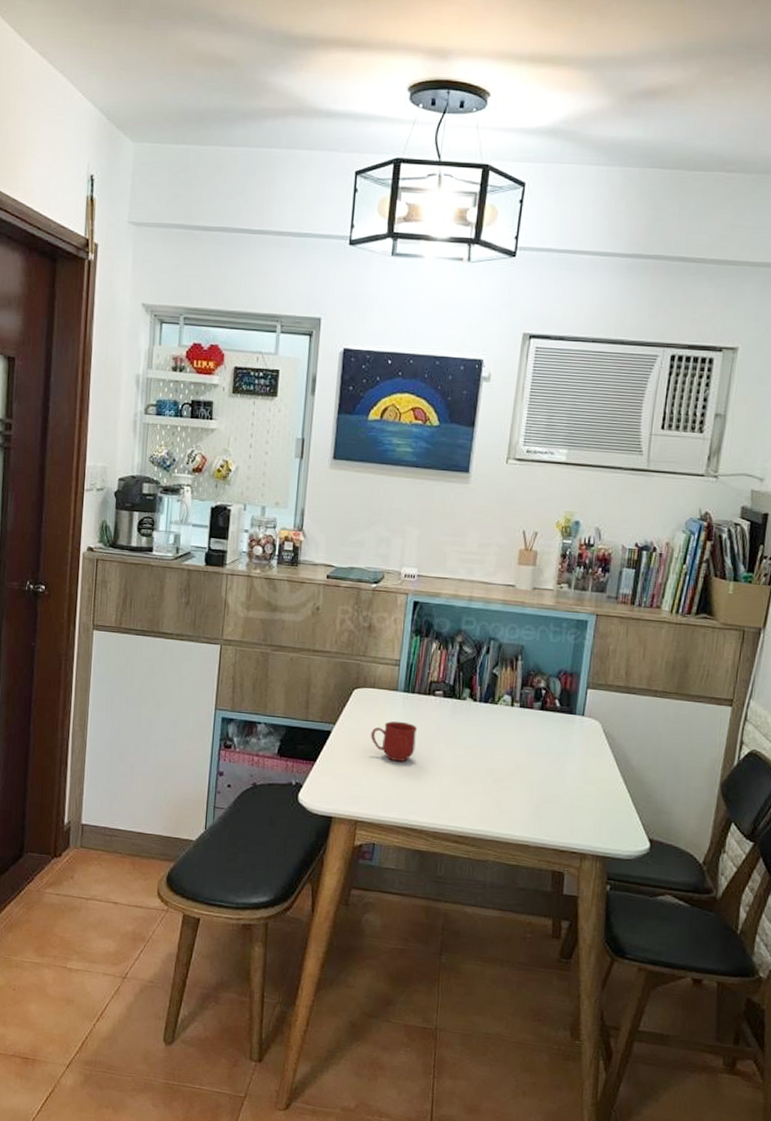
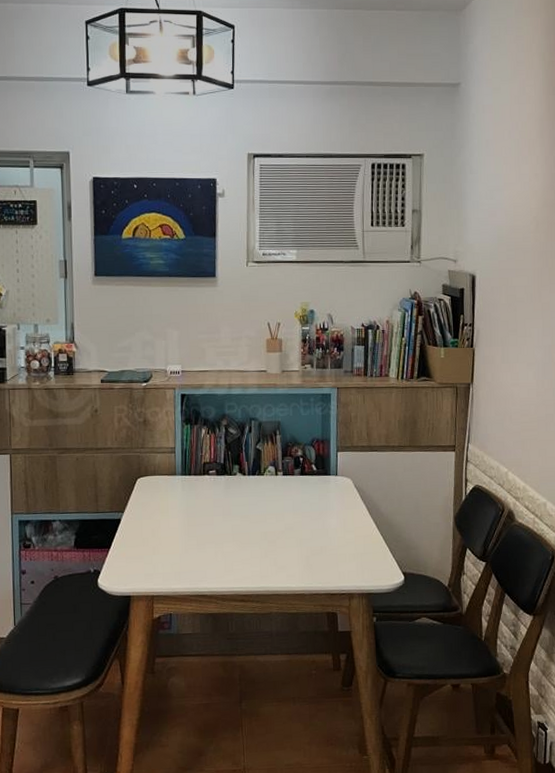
mug: present [371,721,417,762] -> none [157,501,197,537]

